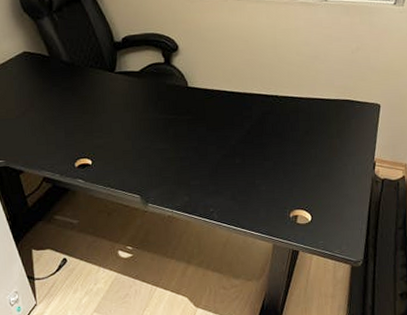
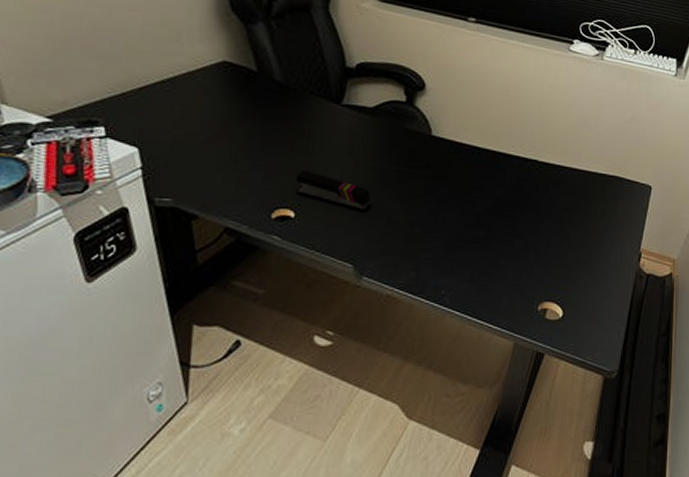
stapler: none [88,127,147,154] -> present [295,170,371,212]

